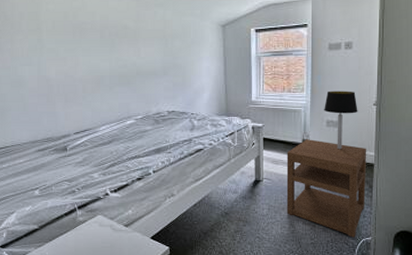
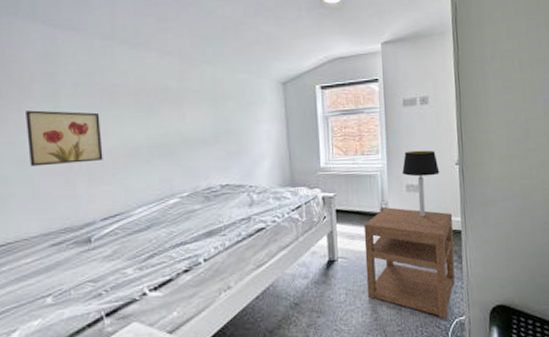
wall art: none [17,42,75,88] -> present [26,110,103,167]

